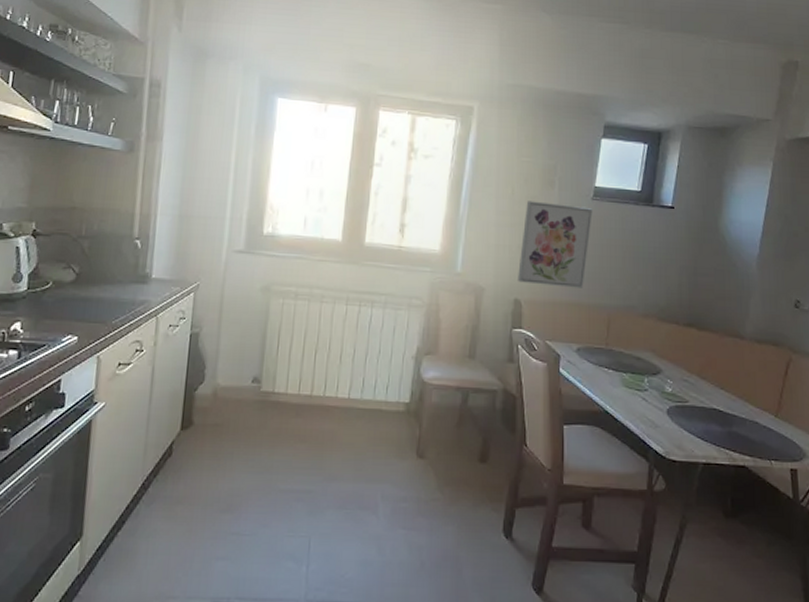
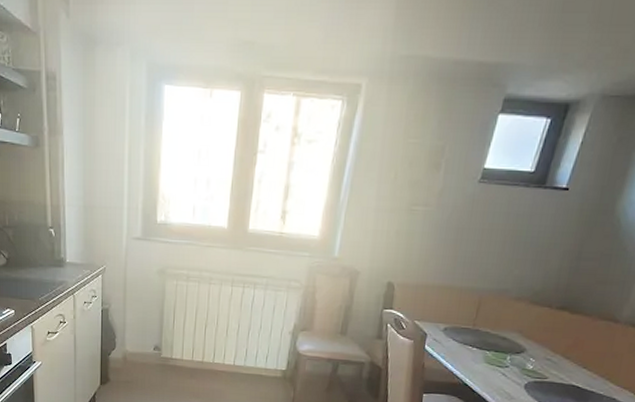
wall art: present [518,201,593,288] -> none [393,185,478,272]

